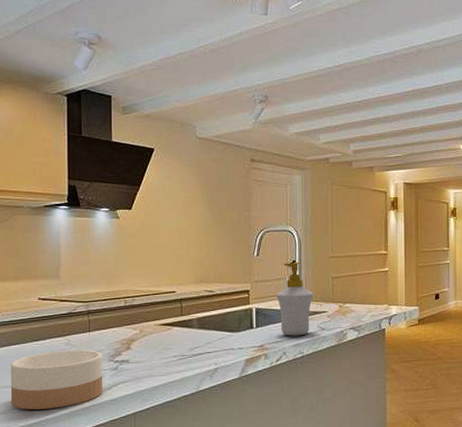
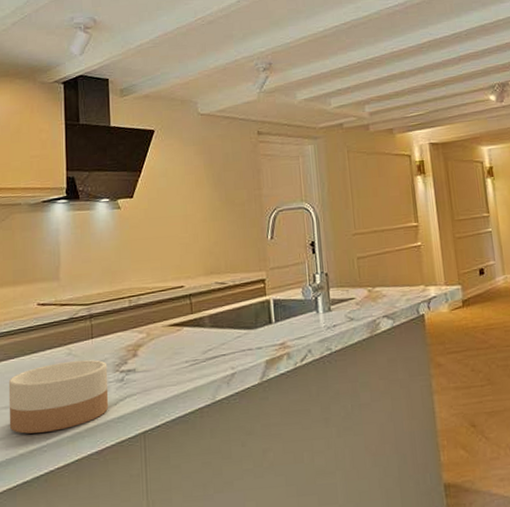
soap bottle: present [276,261,314,336] -> none [295,242,338,330]

